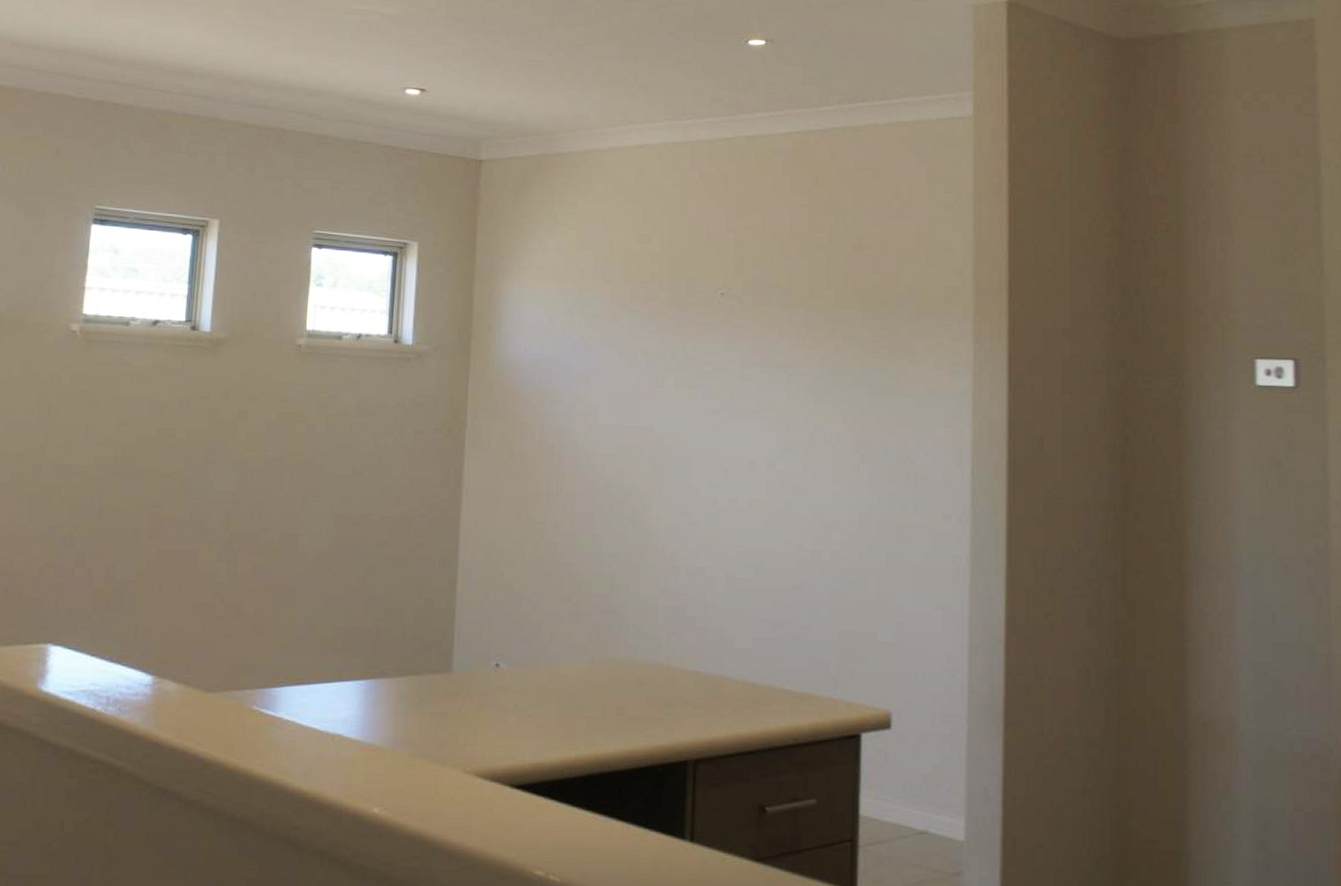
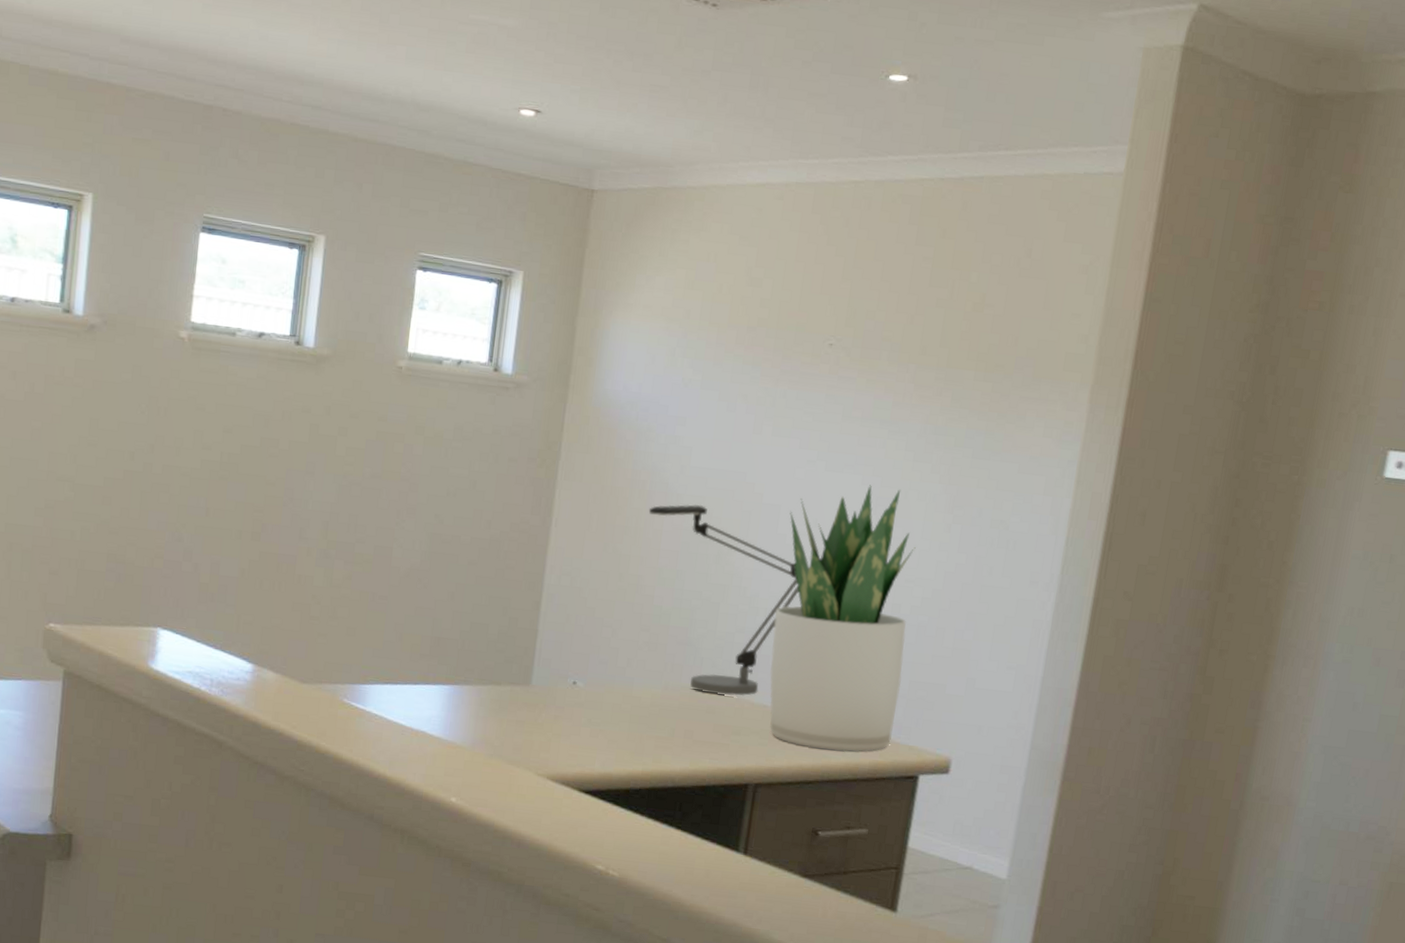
desk lamp: none [559,463,718,665] -> present [648,504,799,697]
planter: none [696,430,831,714] -> present [769,485,916,752]

